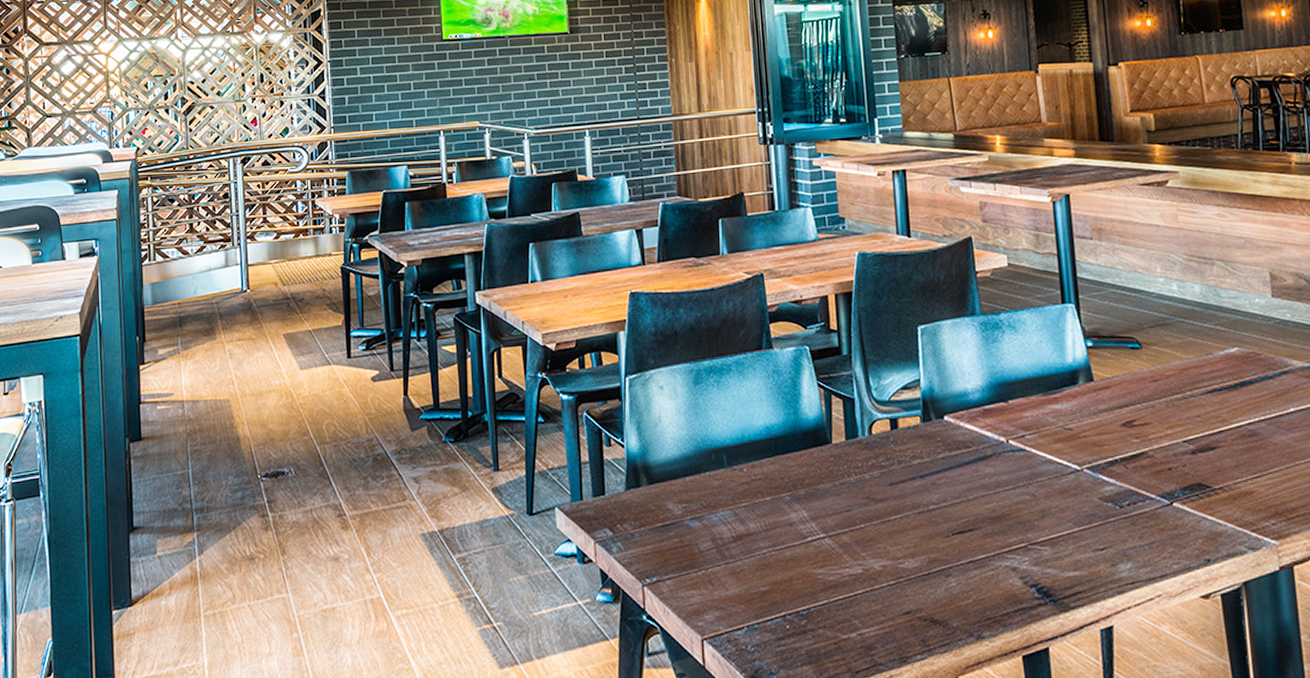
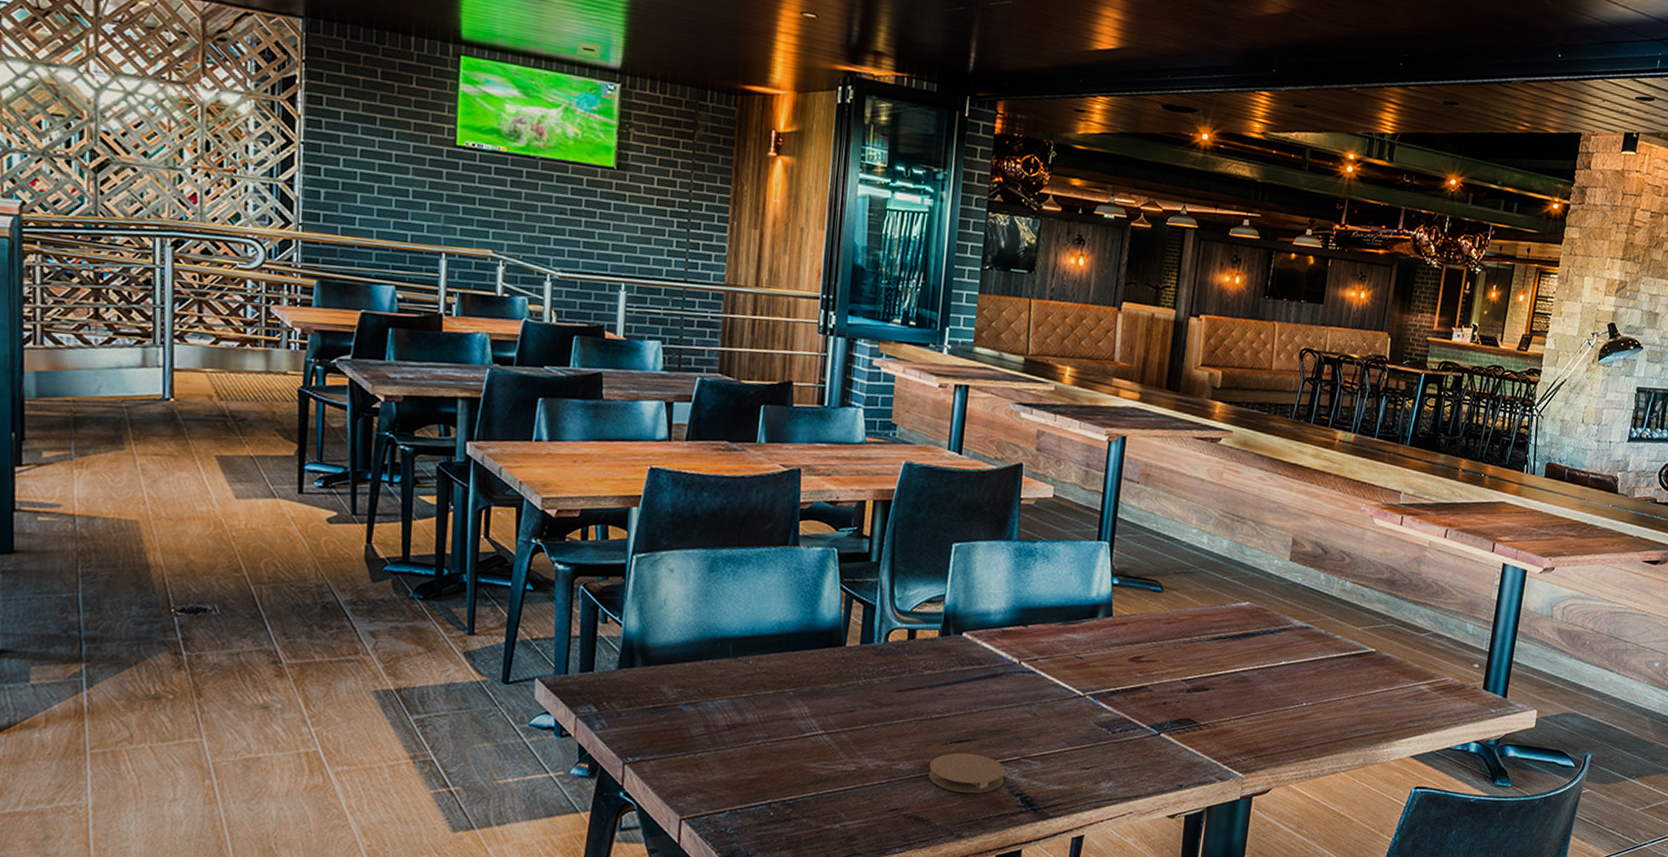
coaster: none [935,544,1016,589] -> present [928,752,1005,794]

